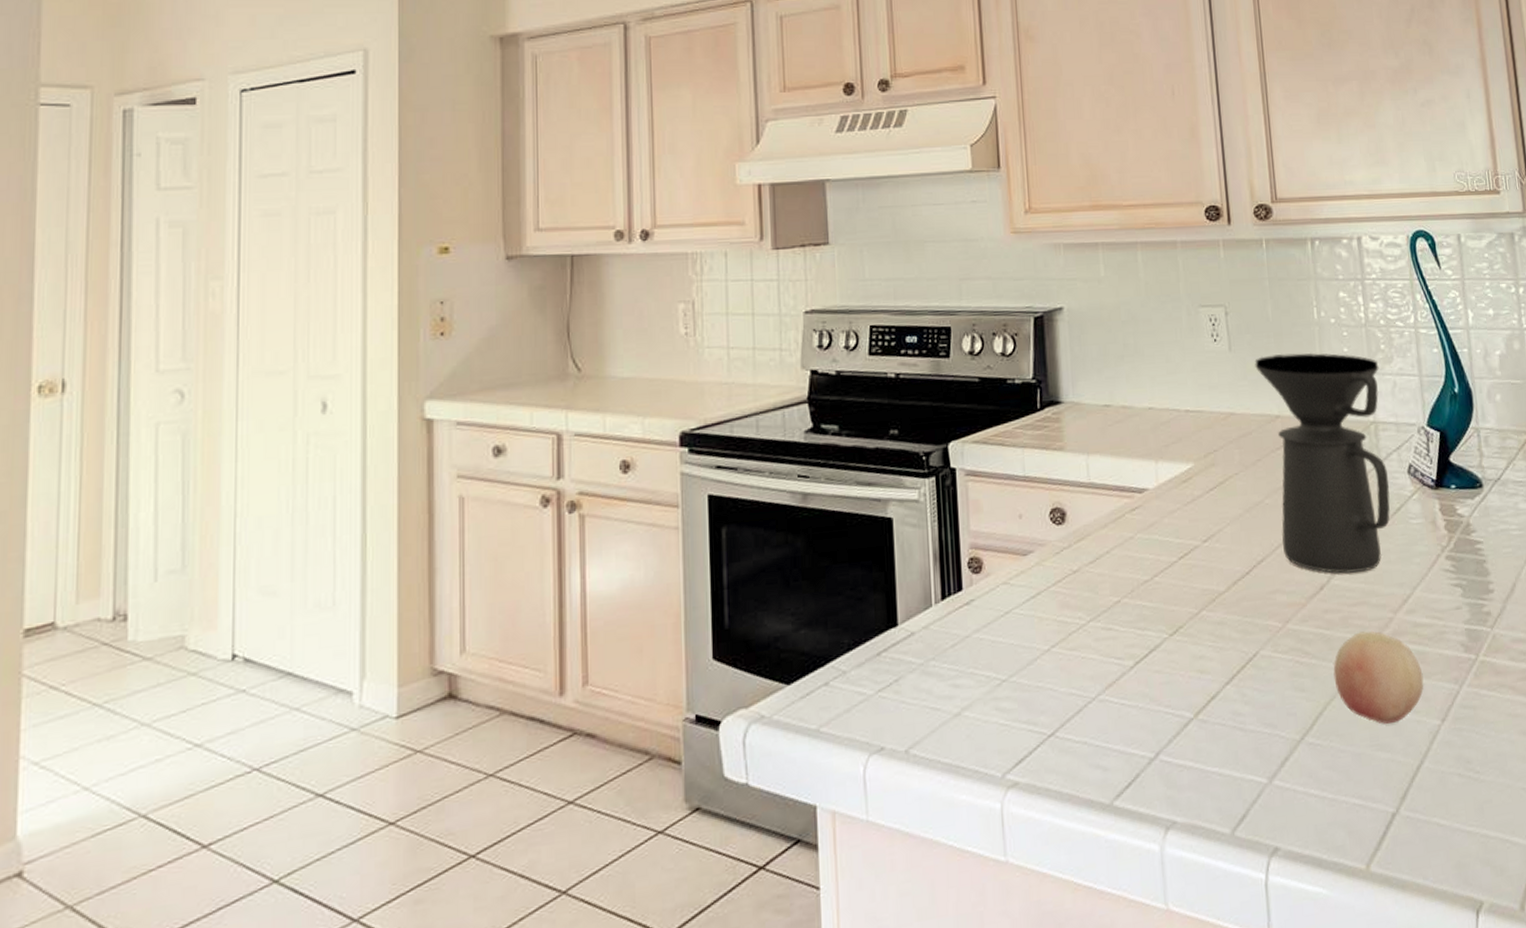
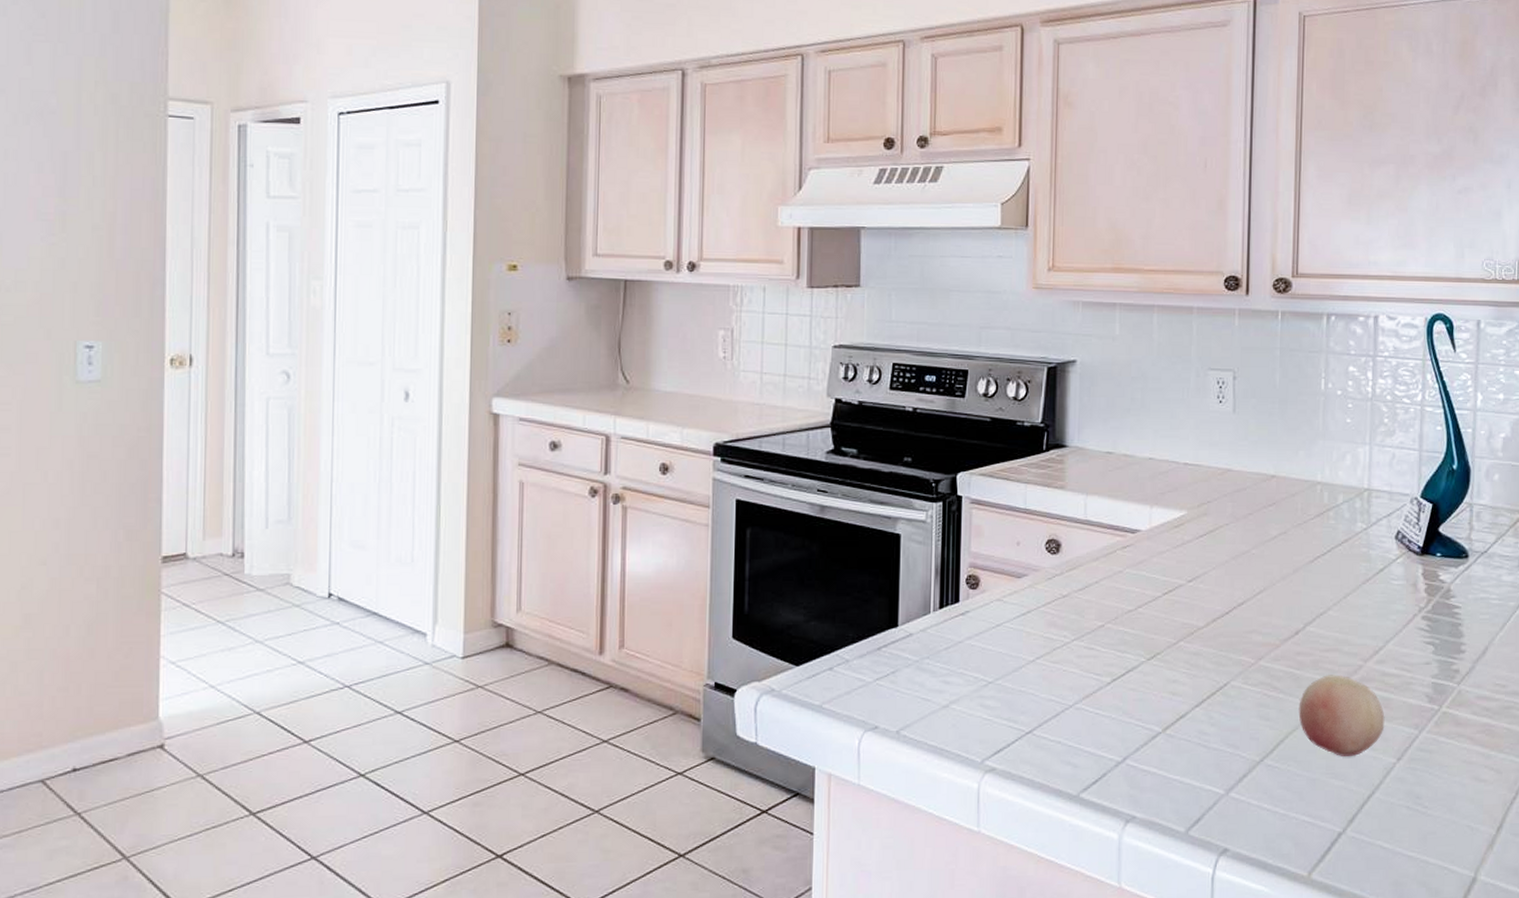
coffee maker: present [1255,352,1390,574] -> none [1257,420,1380,622]

